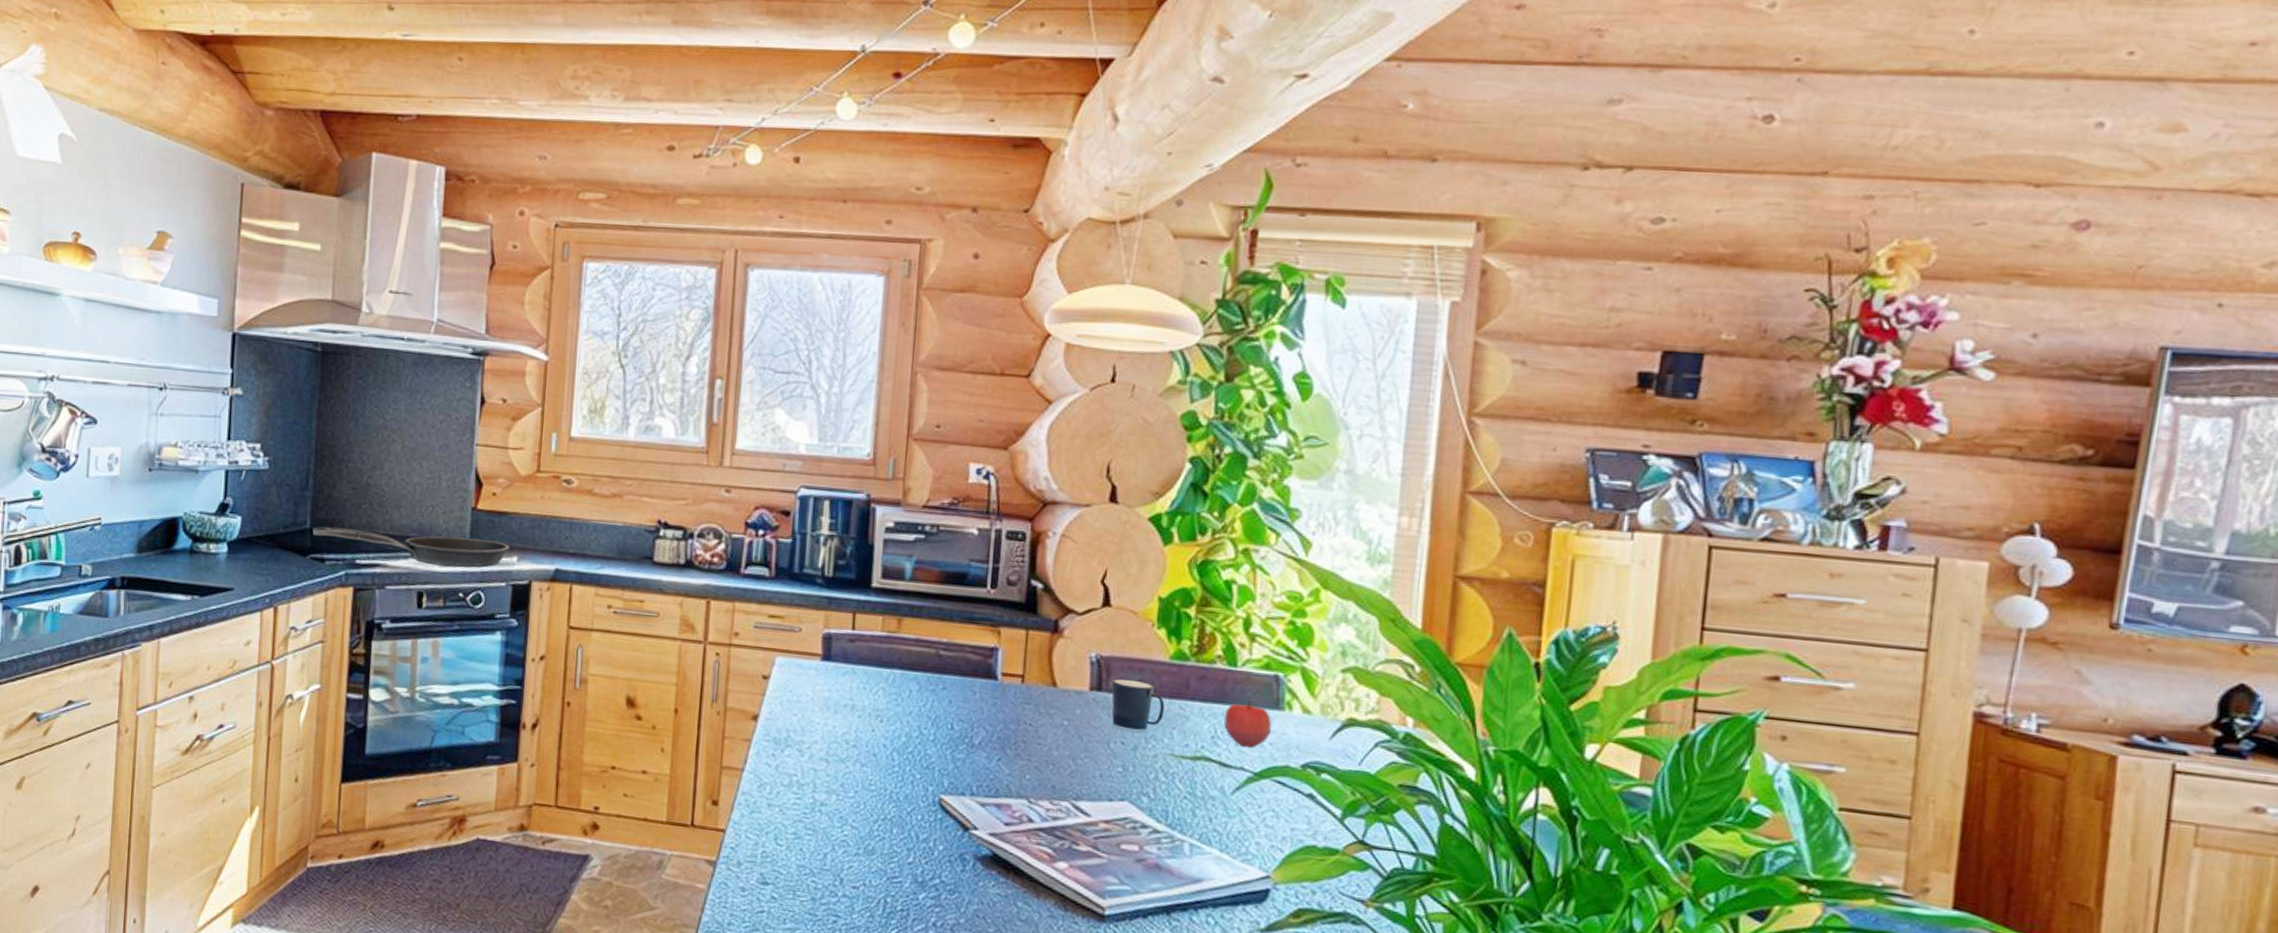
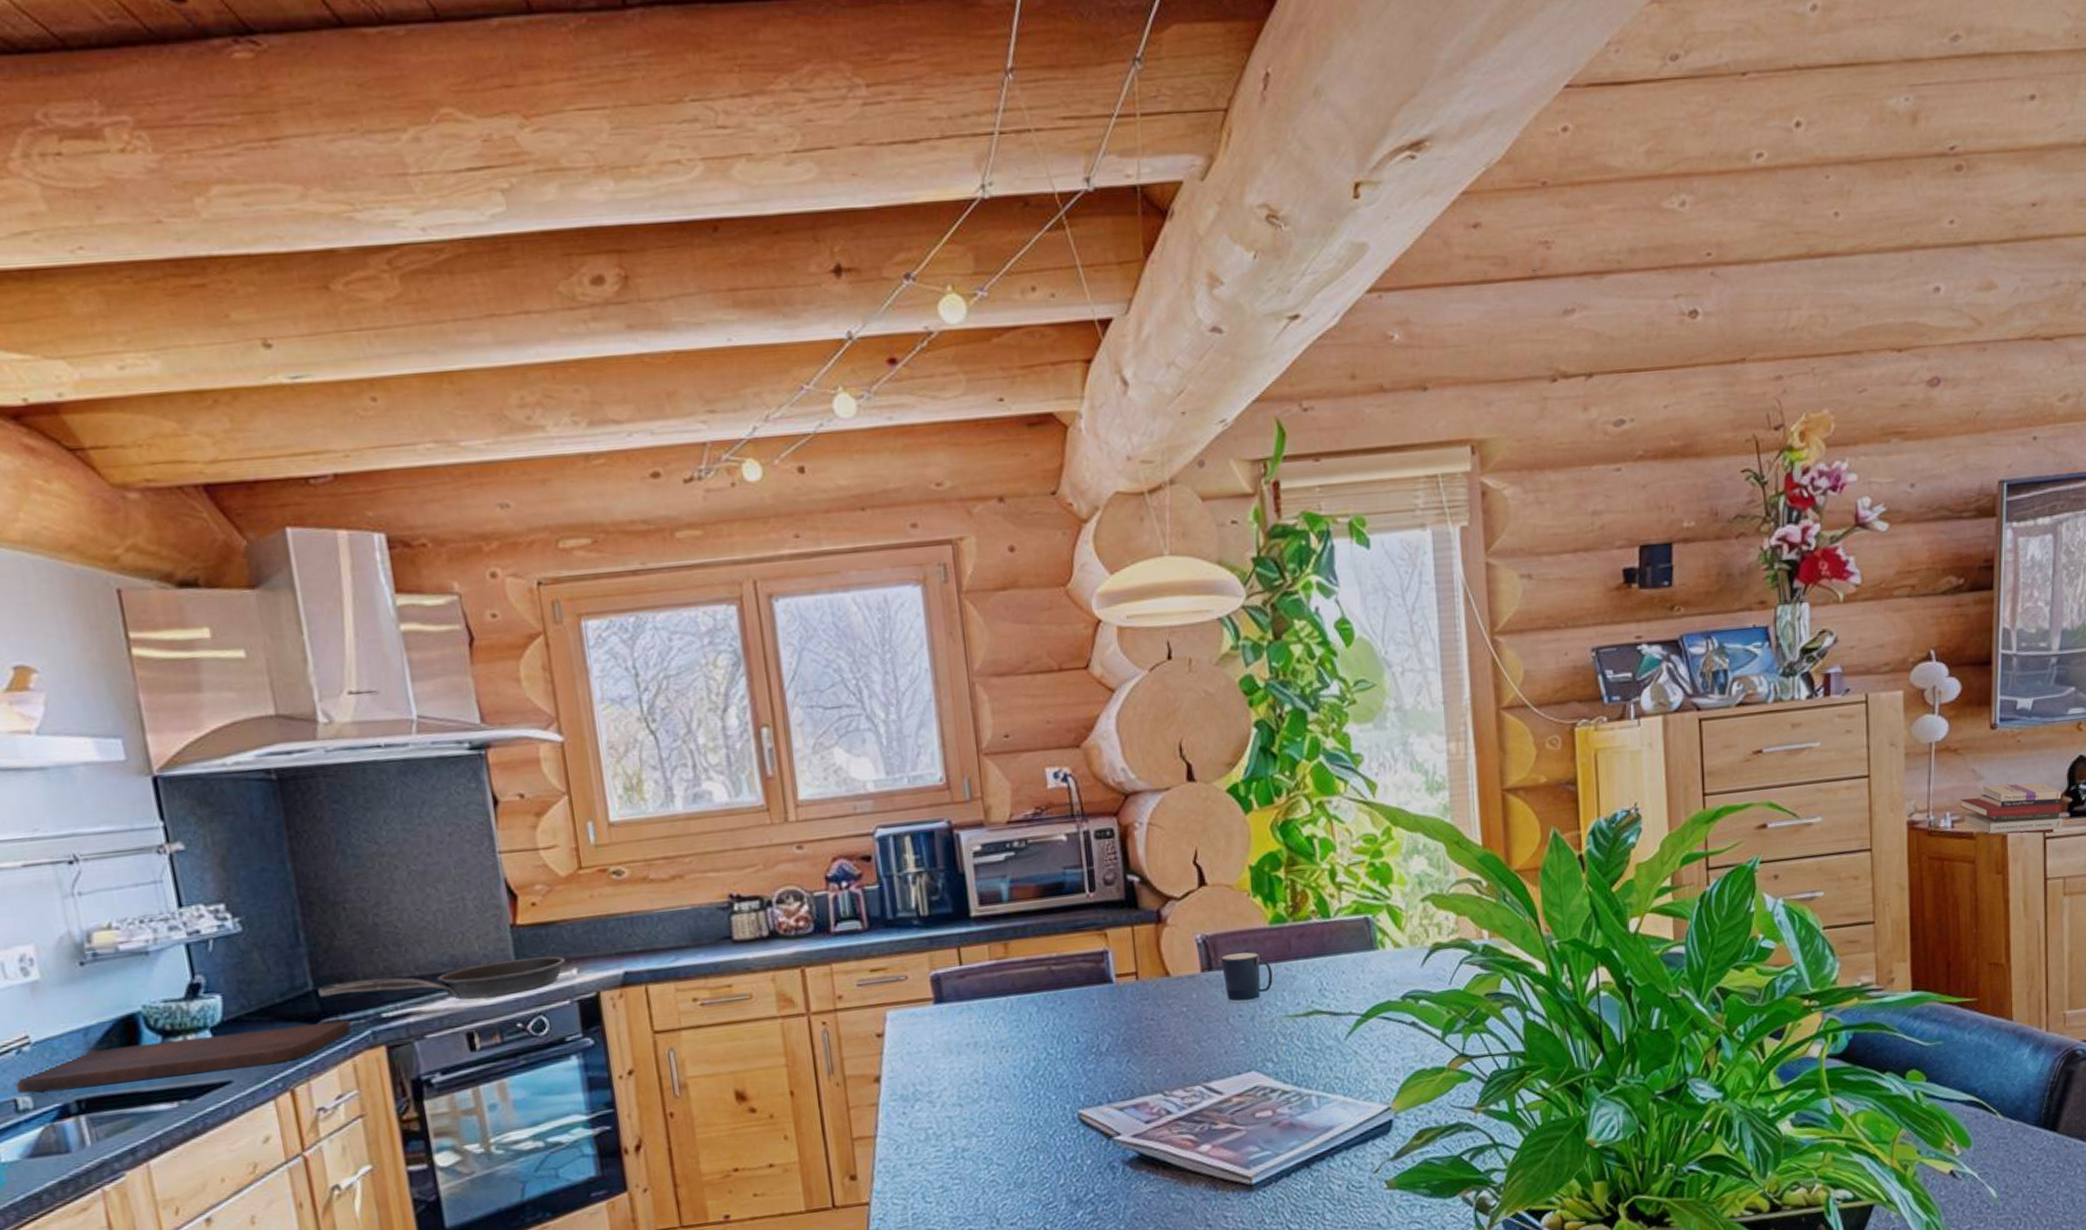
cutting board: none [84,539,331,583] -> present [15,1020,352,1094]
fruit: present [1224,701,1271,749] -> none [1327,948,1370,994]
books: none [2053,692,2207,768] -> present [1960,782,2063,834]

